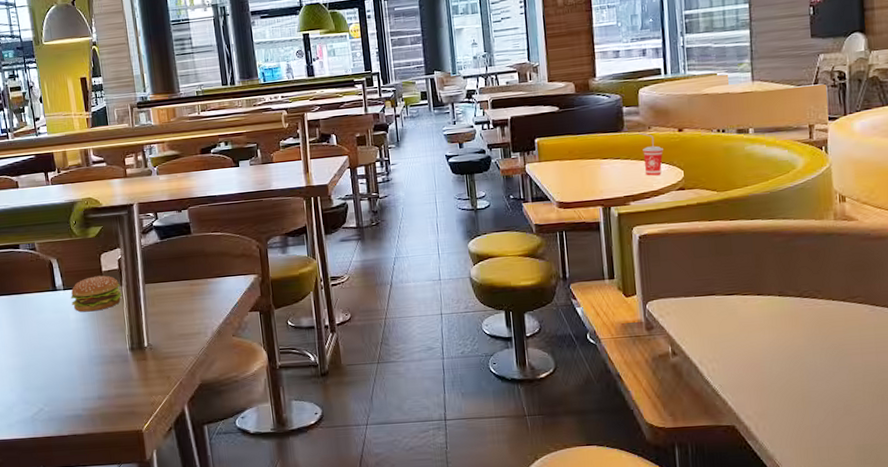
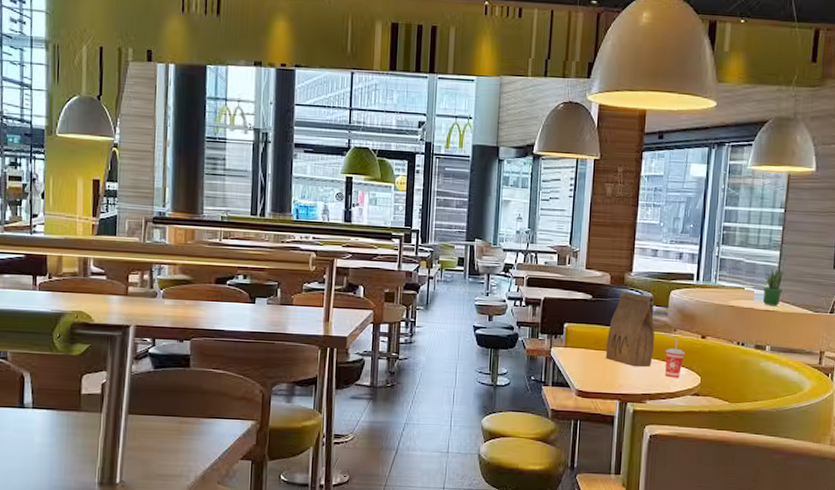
hamburger: present [70,275,122,312] -> none [38,398,100,437]
paper bag: none [580,97,631,171] -> present [605,292,655,368]
planter: none [737,47,758,88] -> present [762,268,783,307]

